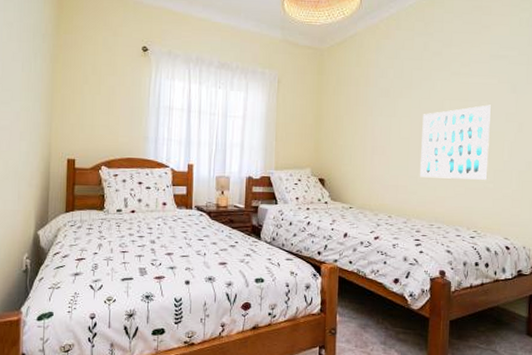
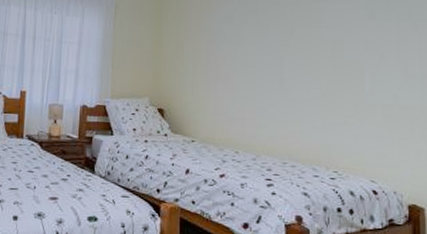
wall art: present [419,105,491,180] -> none [269,32,347,114]

